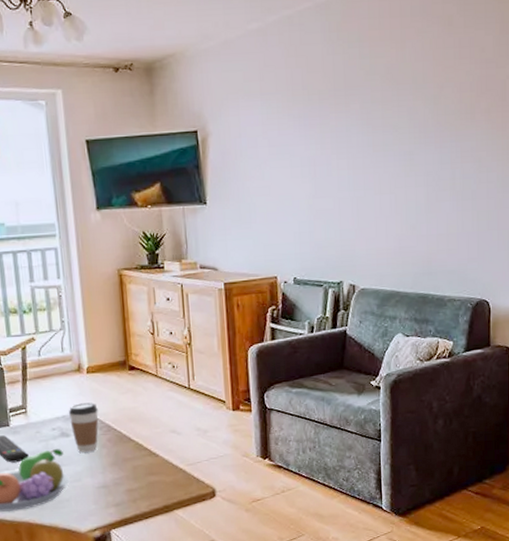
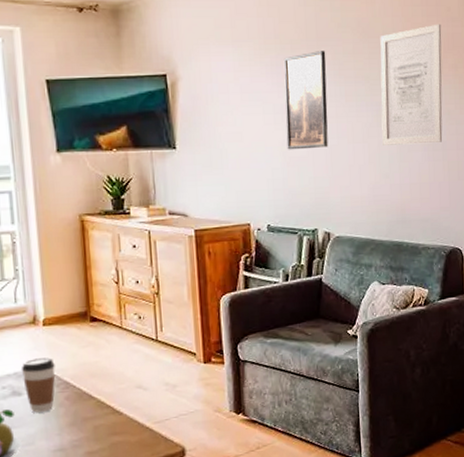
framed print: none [311,100,355,203] -> present [283,51,328,150]
wall art: none [409,66,475,196] -> present [380,24,443,145]

